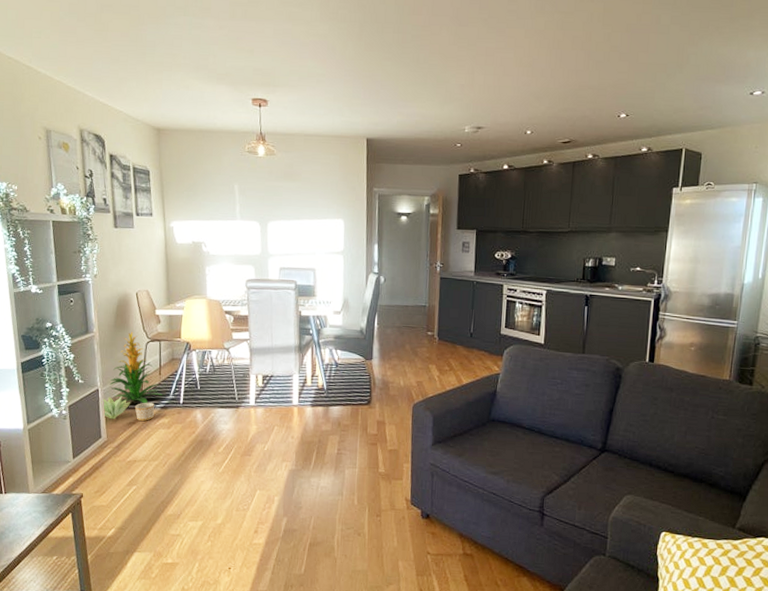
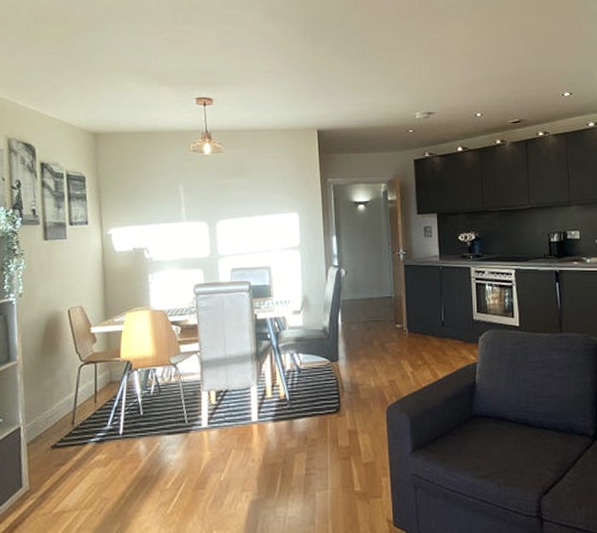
decorative plant: present [101,396,130,420] -> none [23,432,59,463]
indoor plant: present [109,332,162,404] -> none [34,355,98,442]
planter: present [134,402,154,421] -> none [64,437,88,460]

